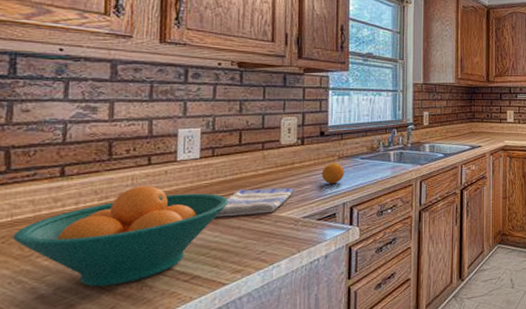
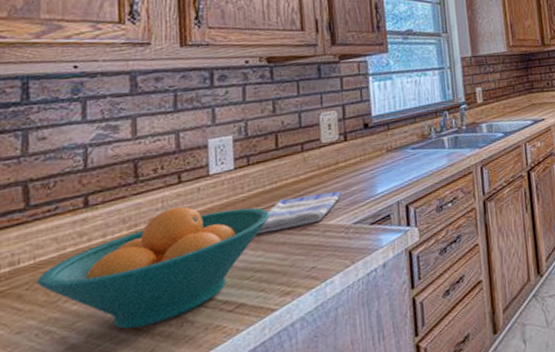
fruit: present [322,163,344,184] -> none [370,156,395,182]

